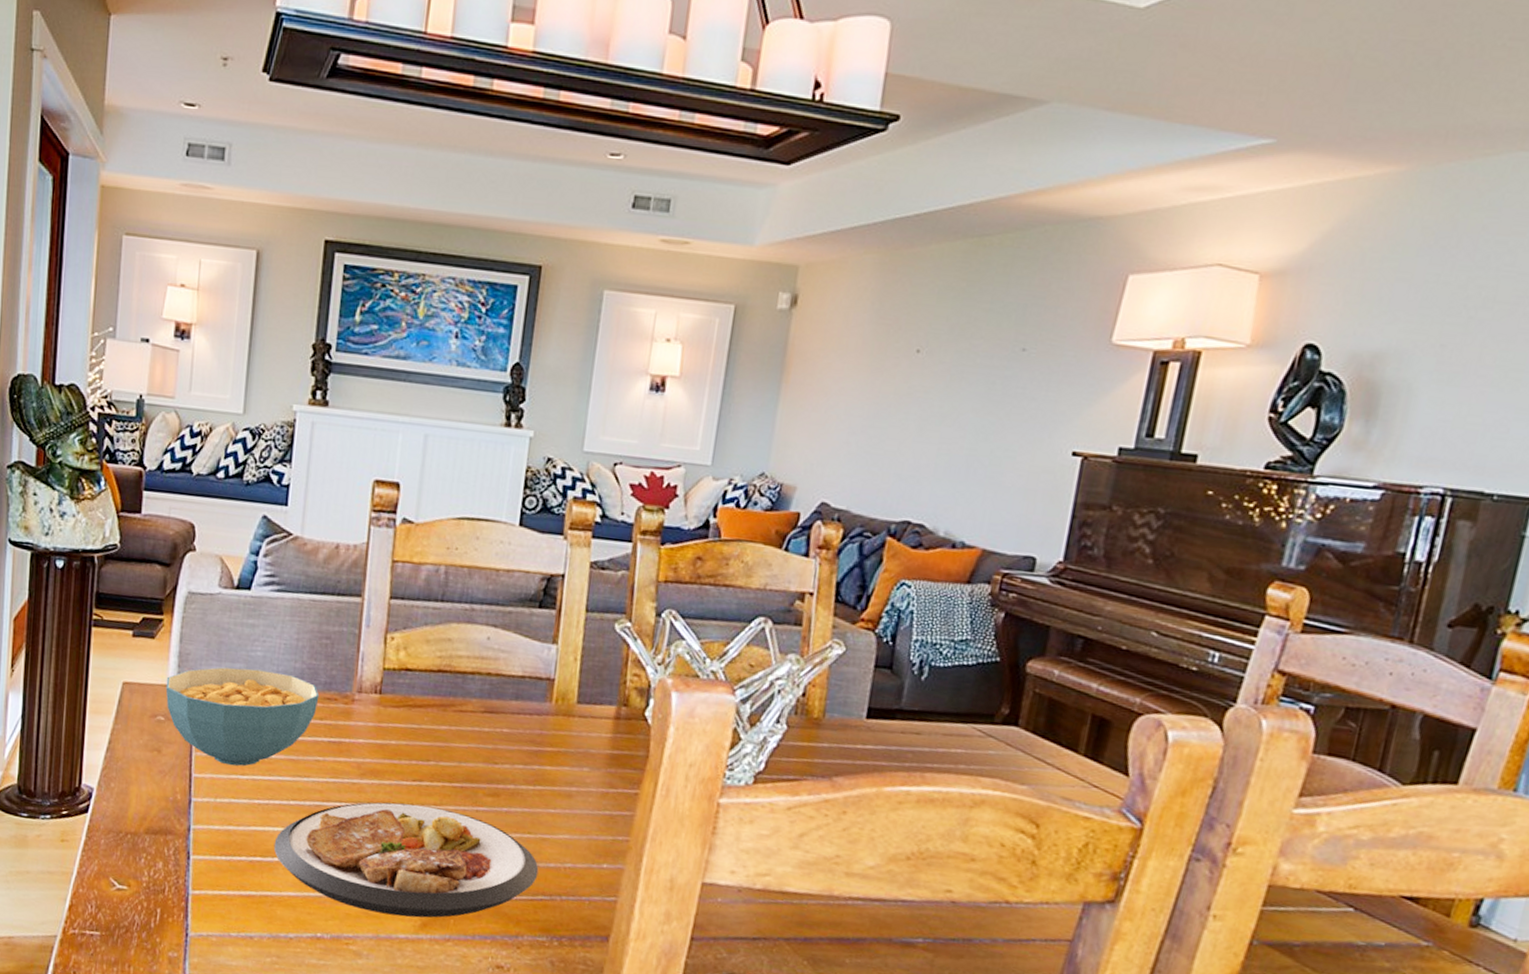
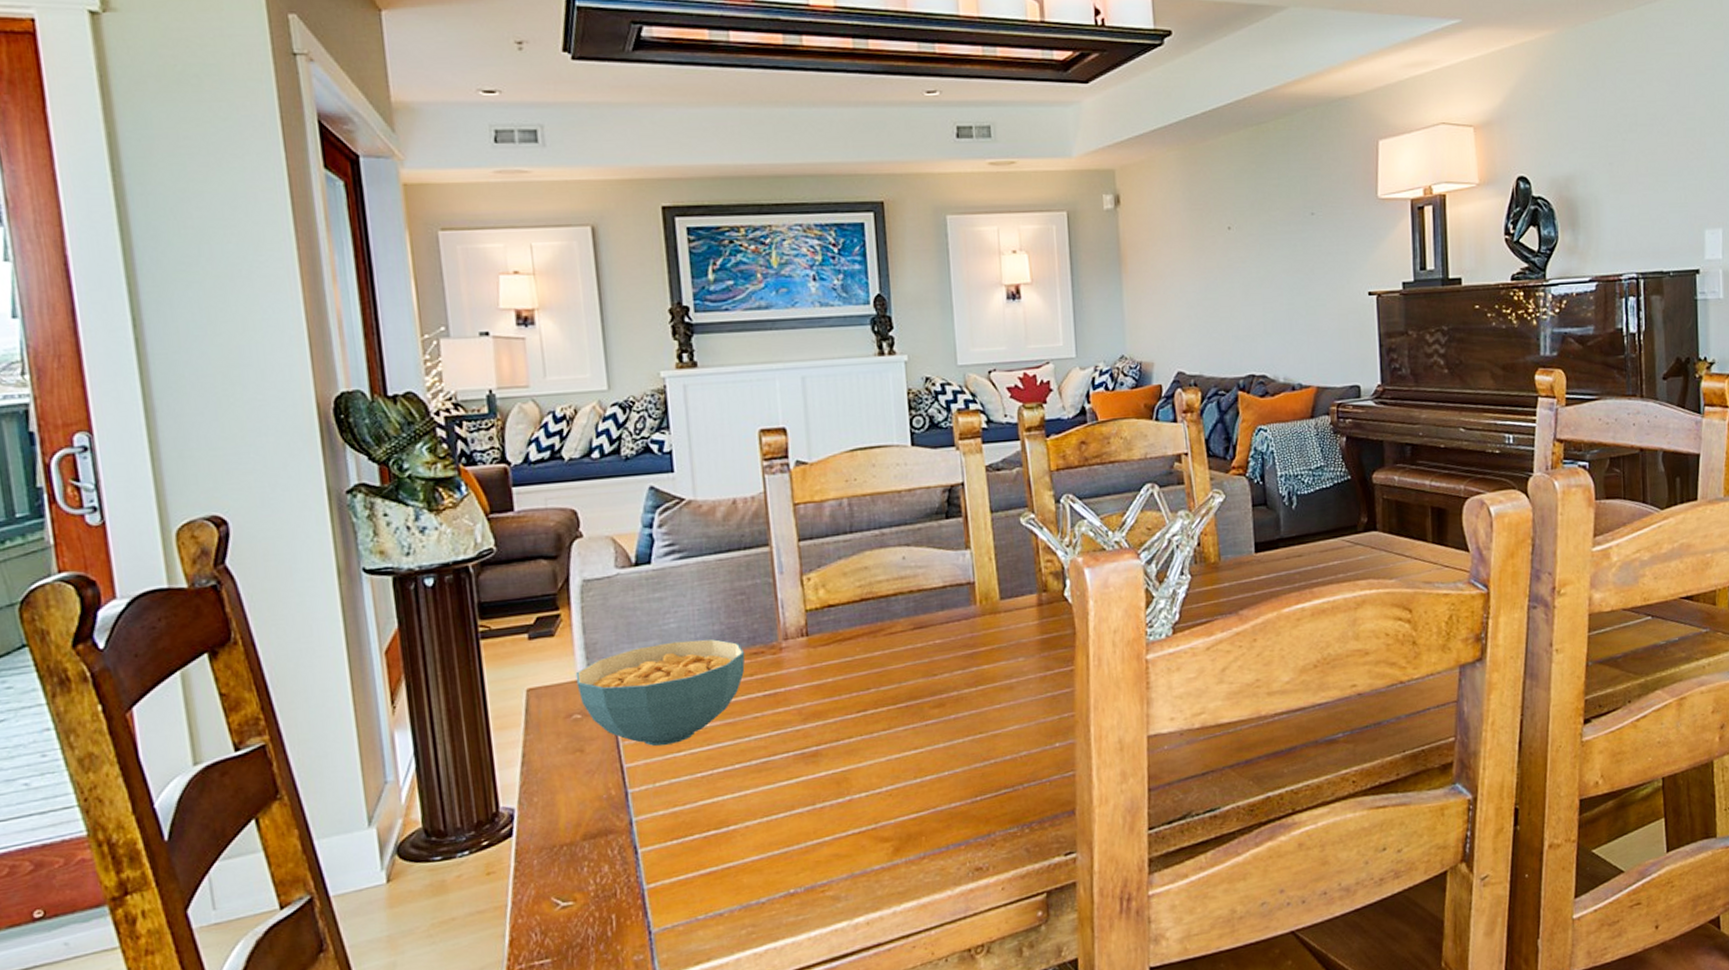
plate: present [273,802,539,918] -> none [726,731,997,854]

